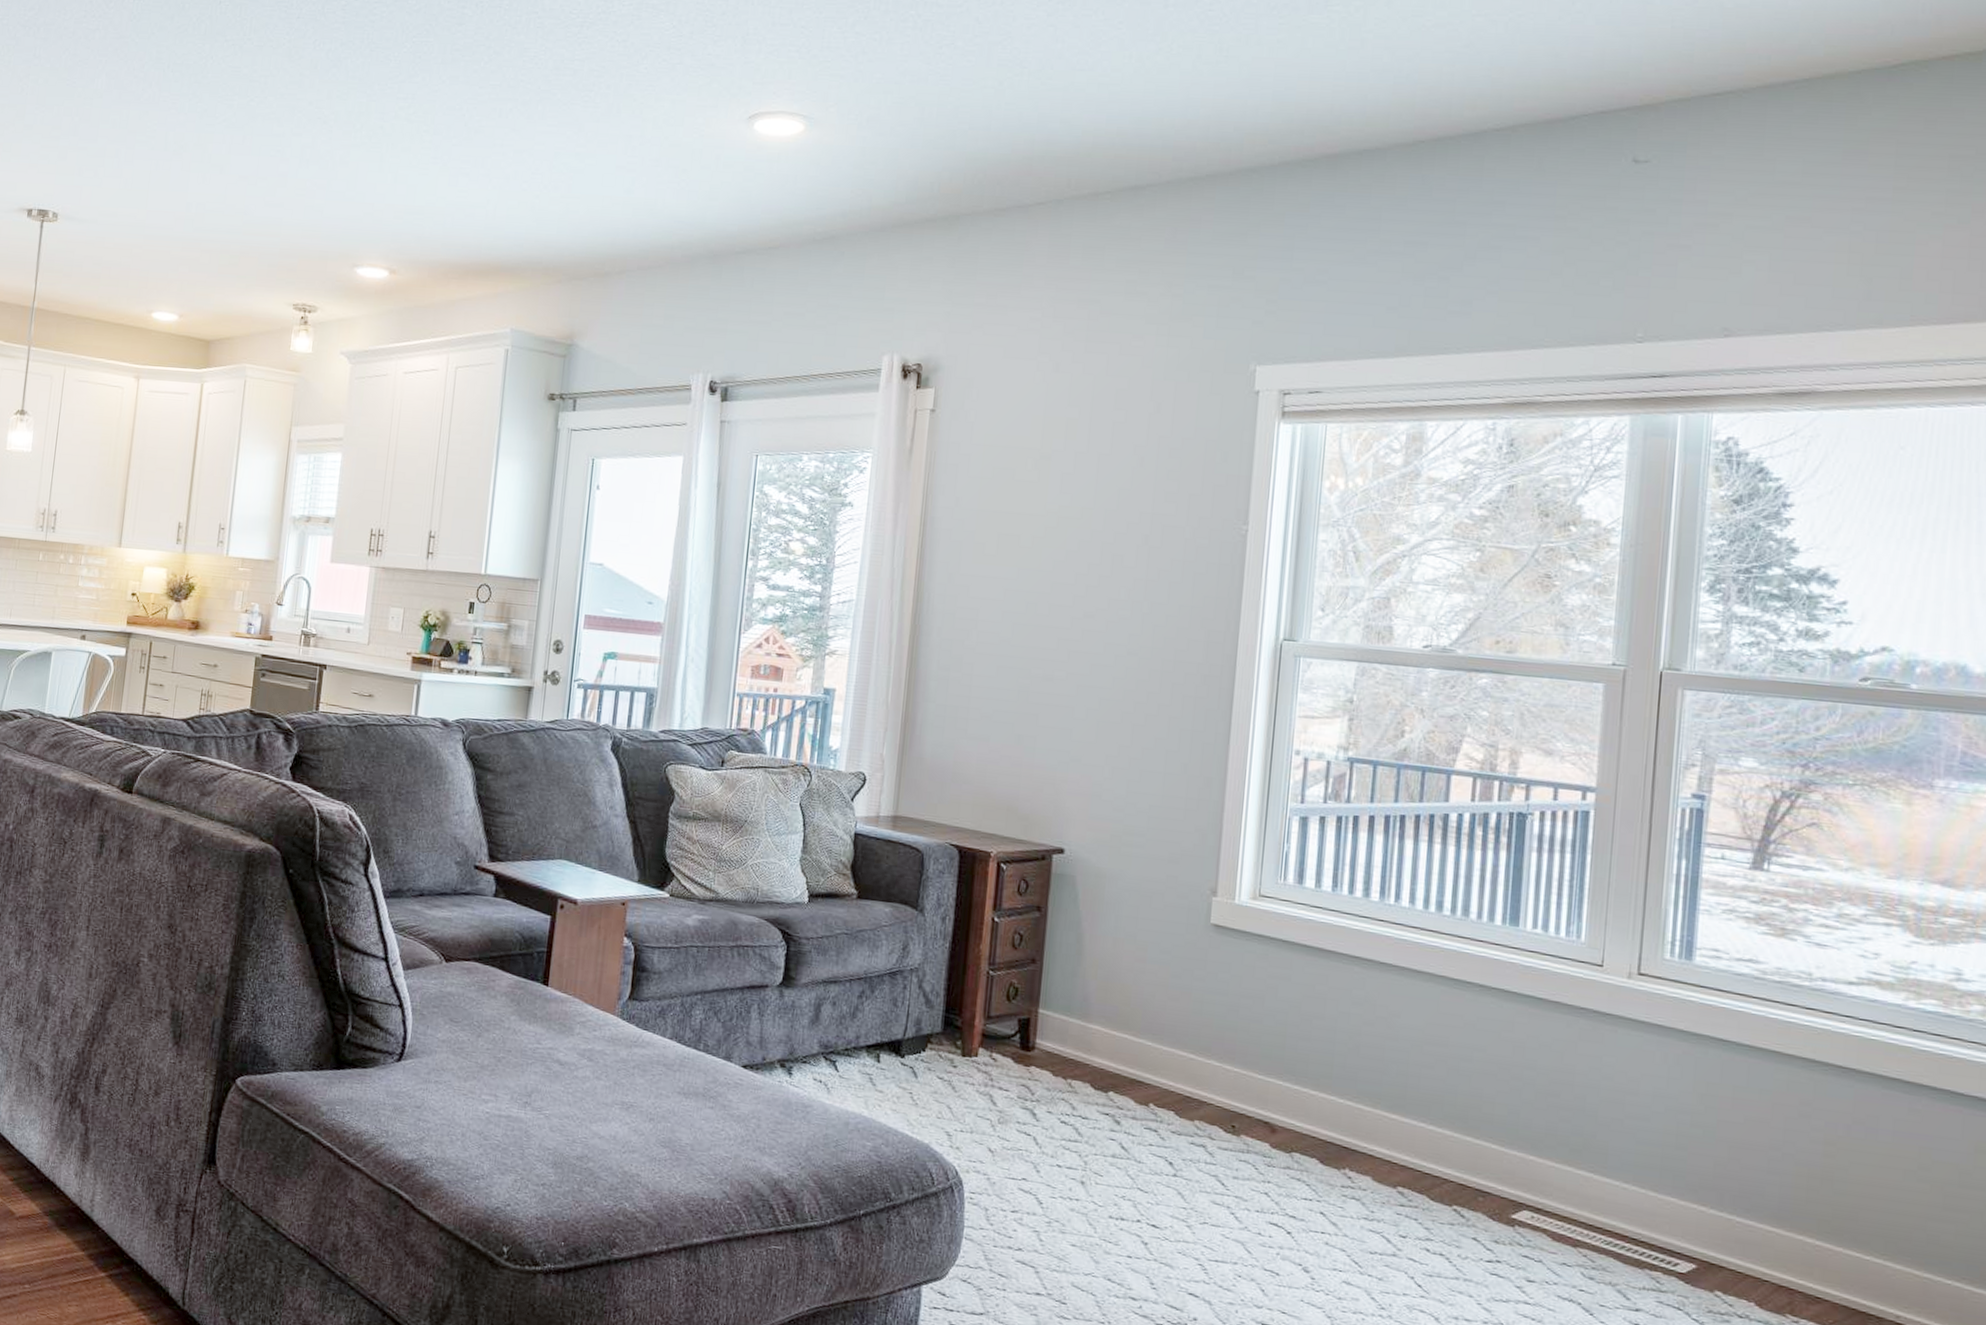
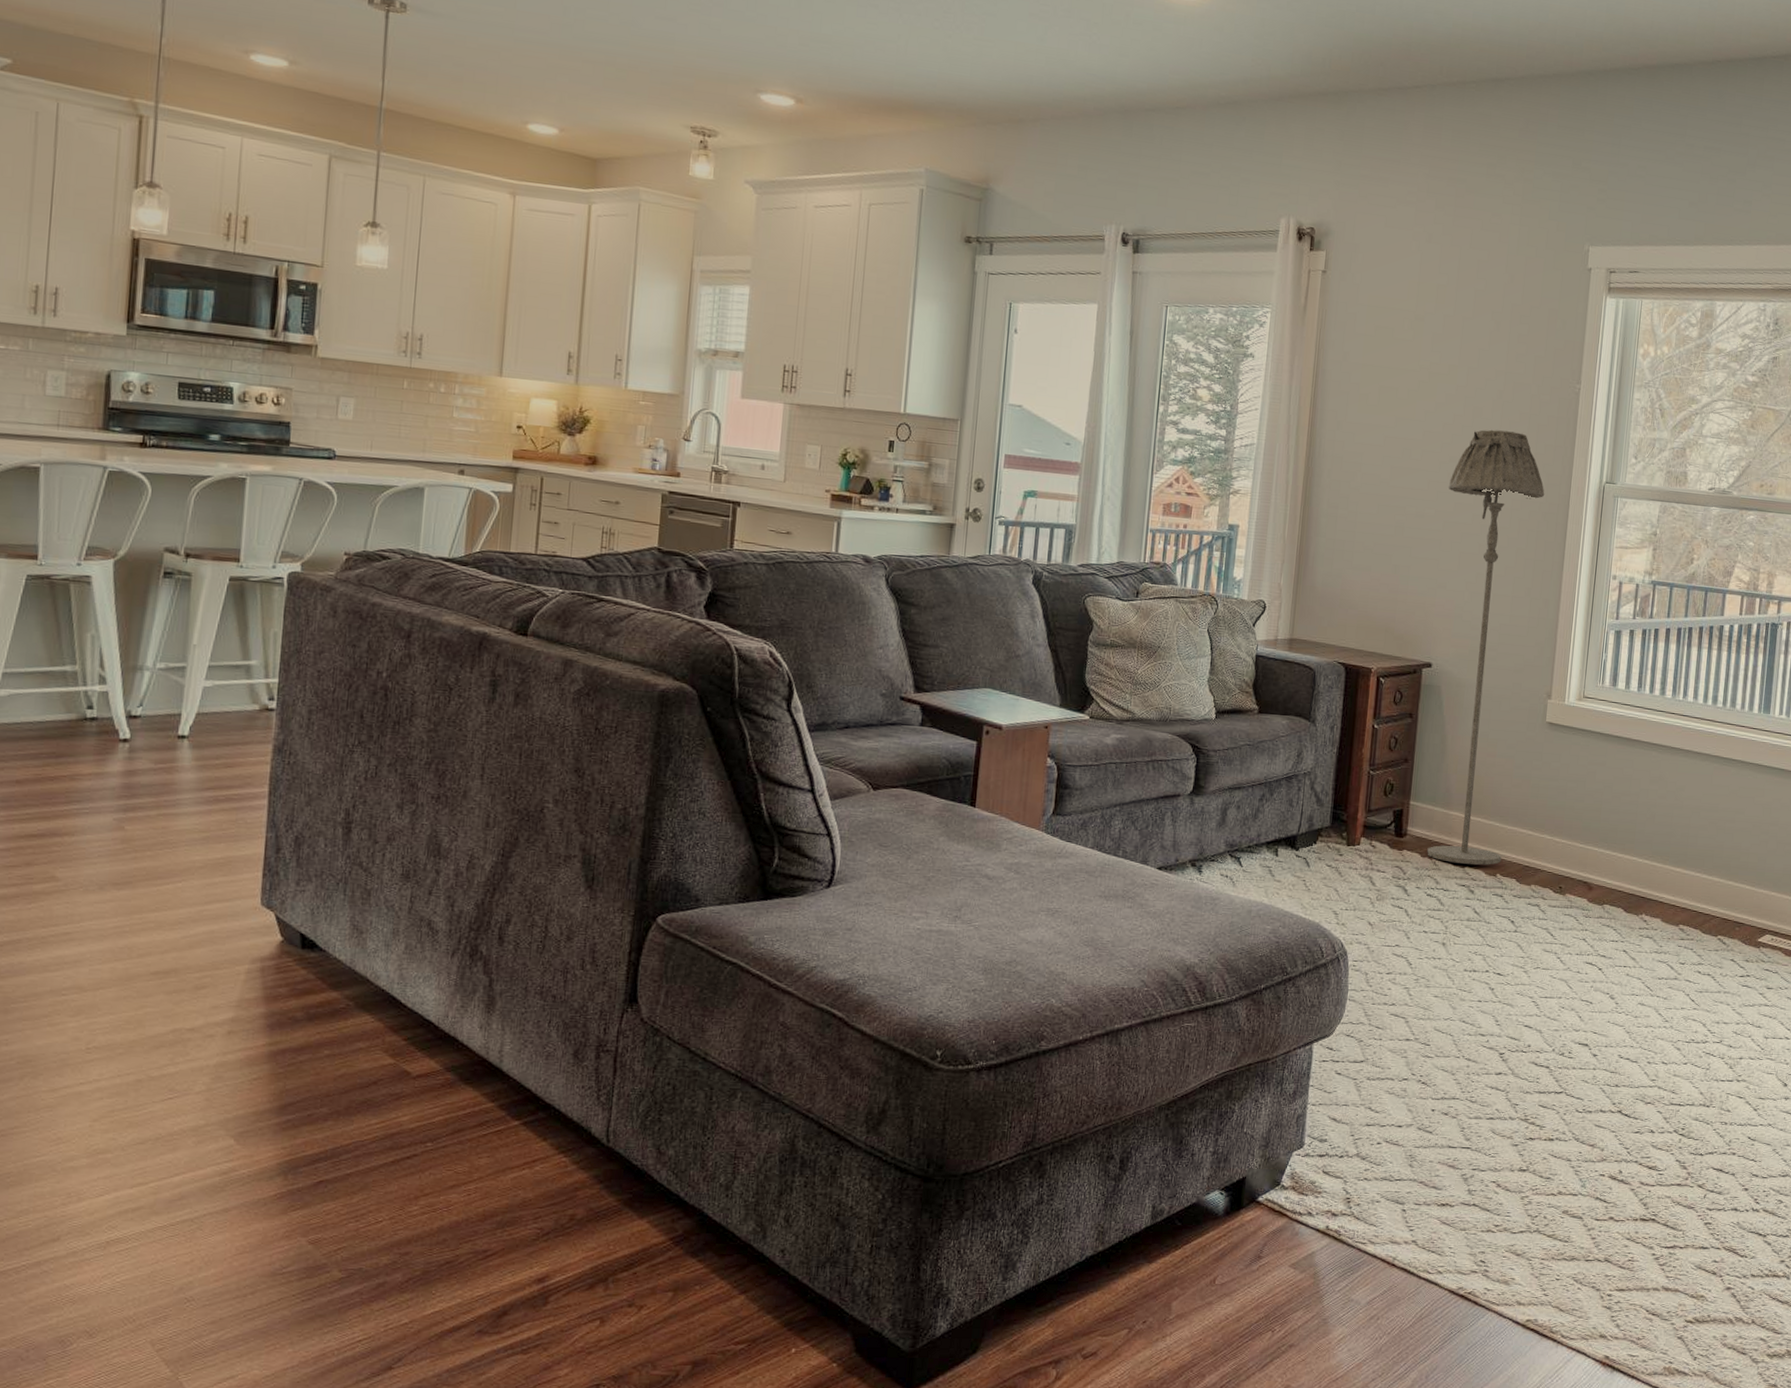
floor lamp: none [1060,579,1204,1092] -> present [1427,429,1545,865]

